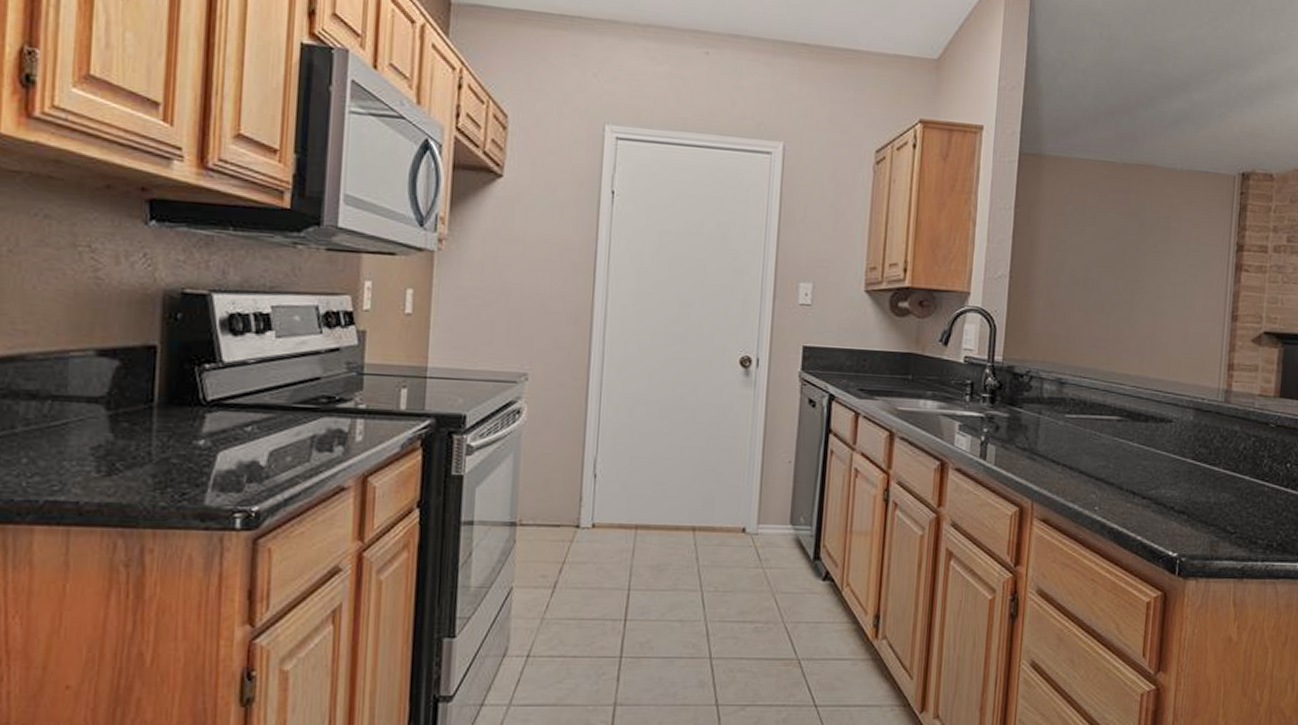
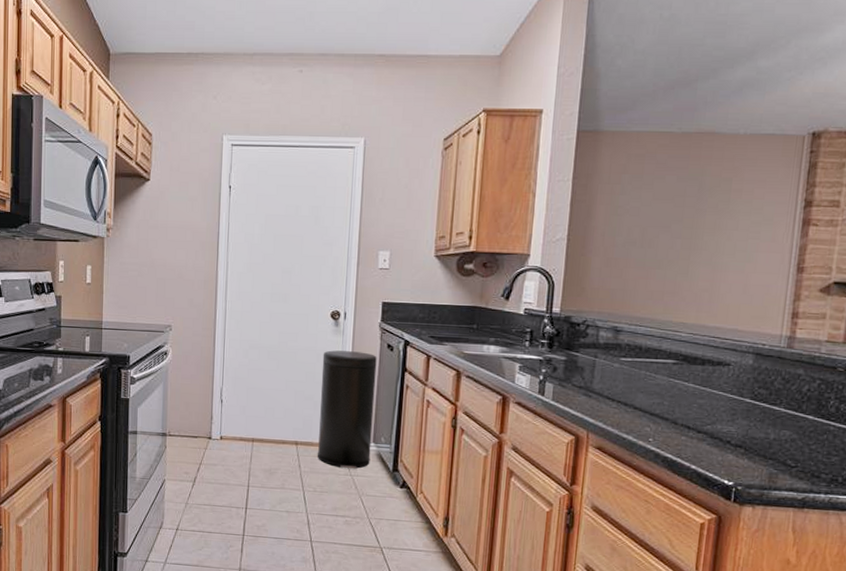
pedal bin: none [720,406,796,559] -> present [317,350,377,469]

